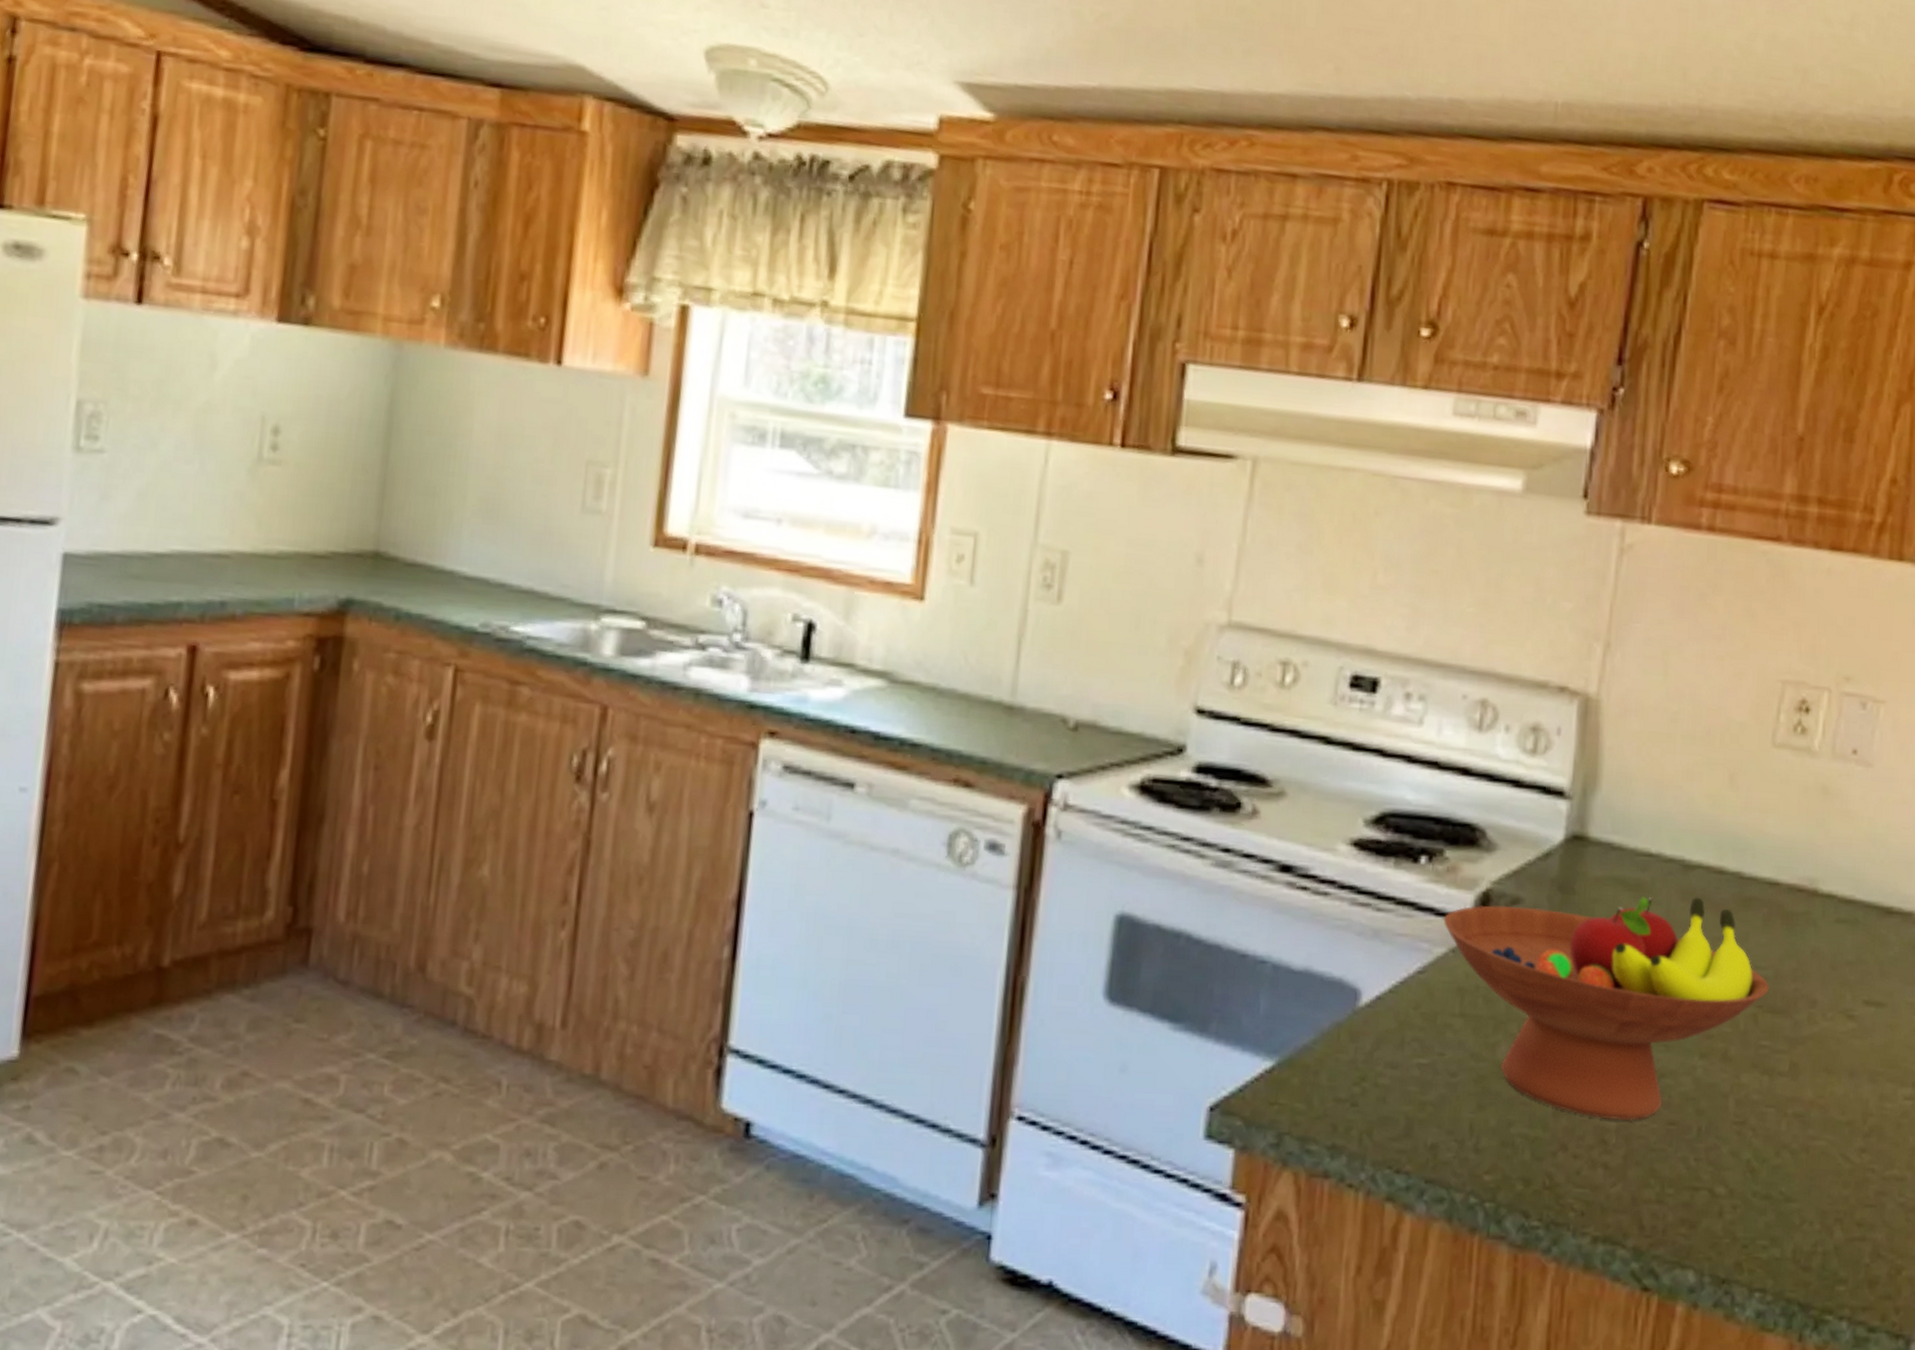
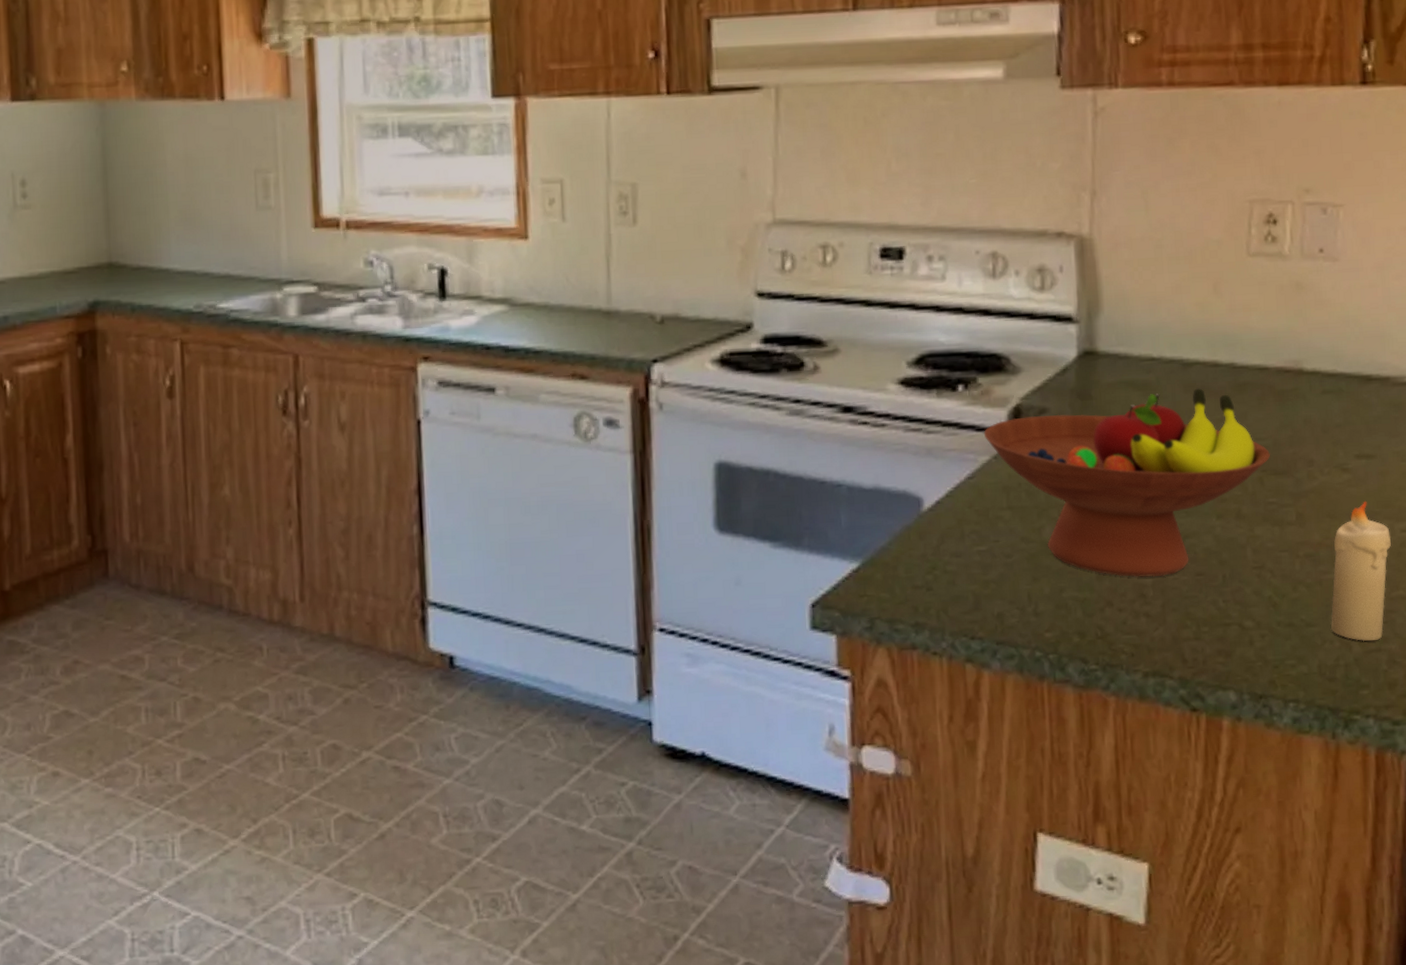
candle: none [1812,1057,1892,1228] -> present [1330,501,1391,642]

